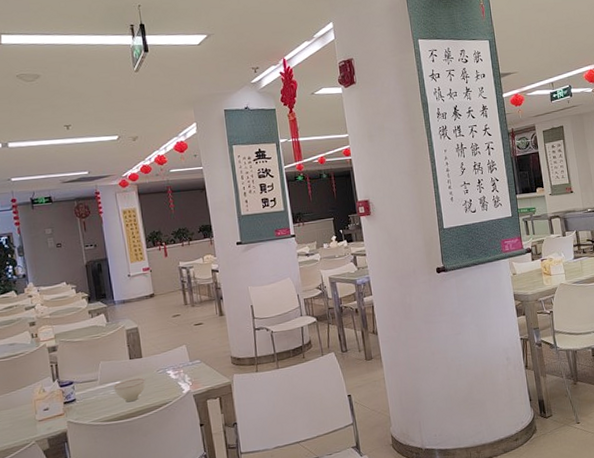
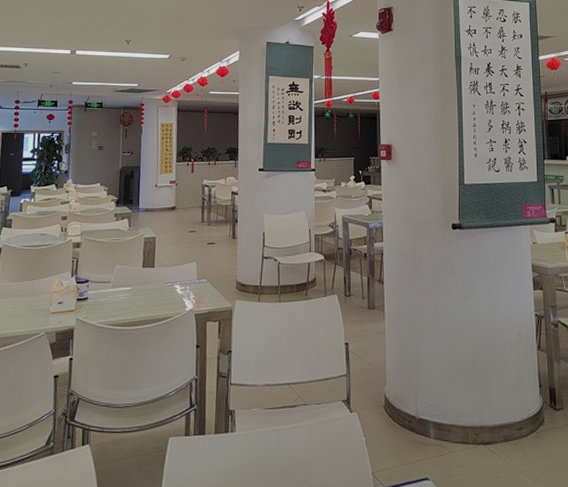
bowl: present [113,377,146,403] -> none [123,287,154,310]

